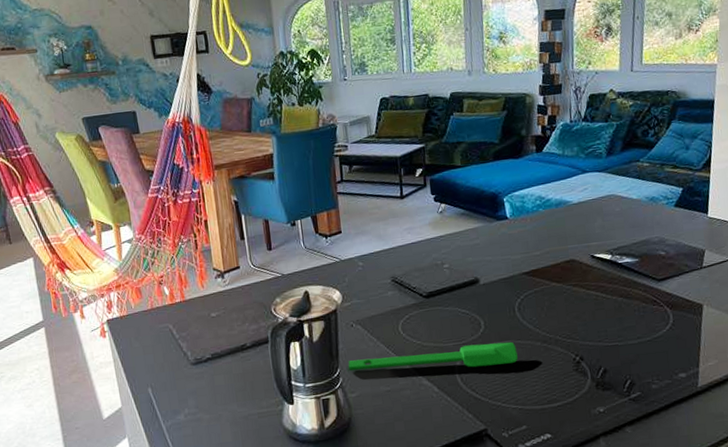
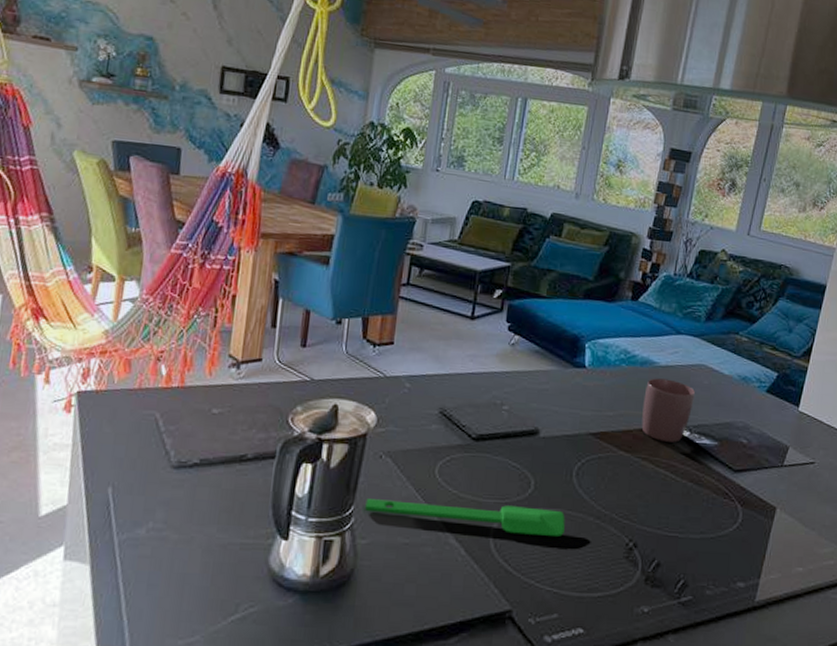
mug: none [564,213,611,268] -> present [641,378,696,443]

